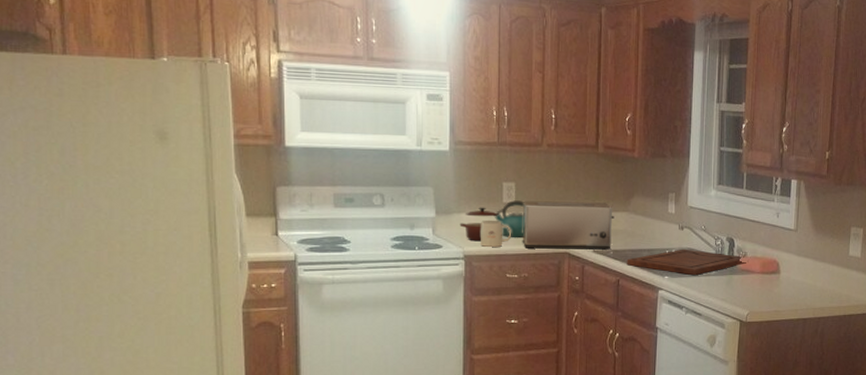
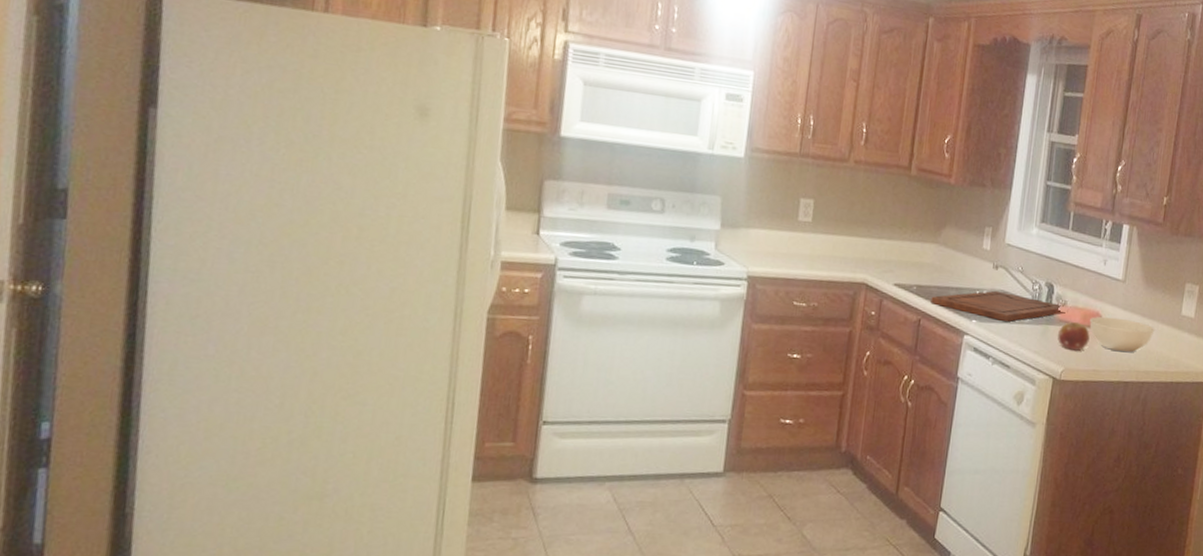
saucepan: present [459,207,505,242] -> none [746,223,797,262]
mug: present [480,221,512,248] -> none [768,239,805,271]
kettle: present [493,200,525,239] -> none [786,219,823,262]
toaster: present [522,201,614,250] -> none [815,221,922,284]
fruit: none [741,271,769,295] -> present [1058,322,1090,351]
bowl: none [768,263,827,293] -> present [1089,316,1155,353]

